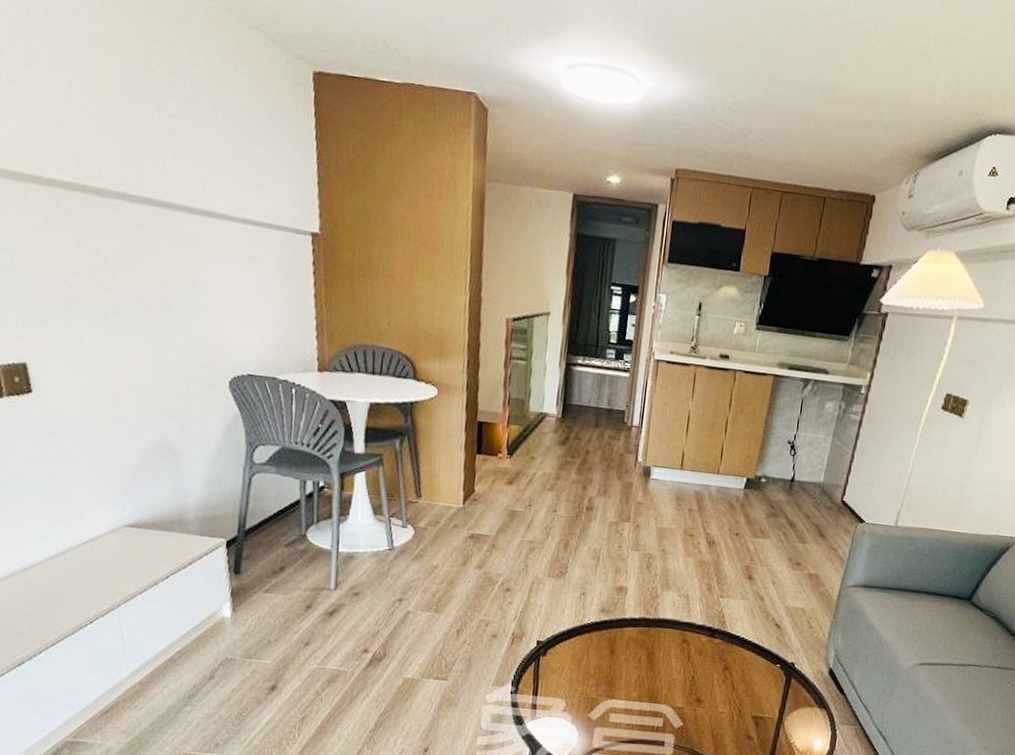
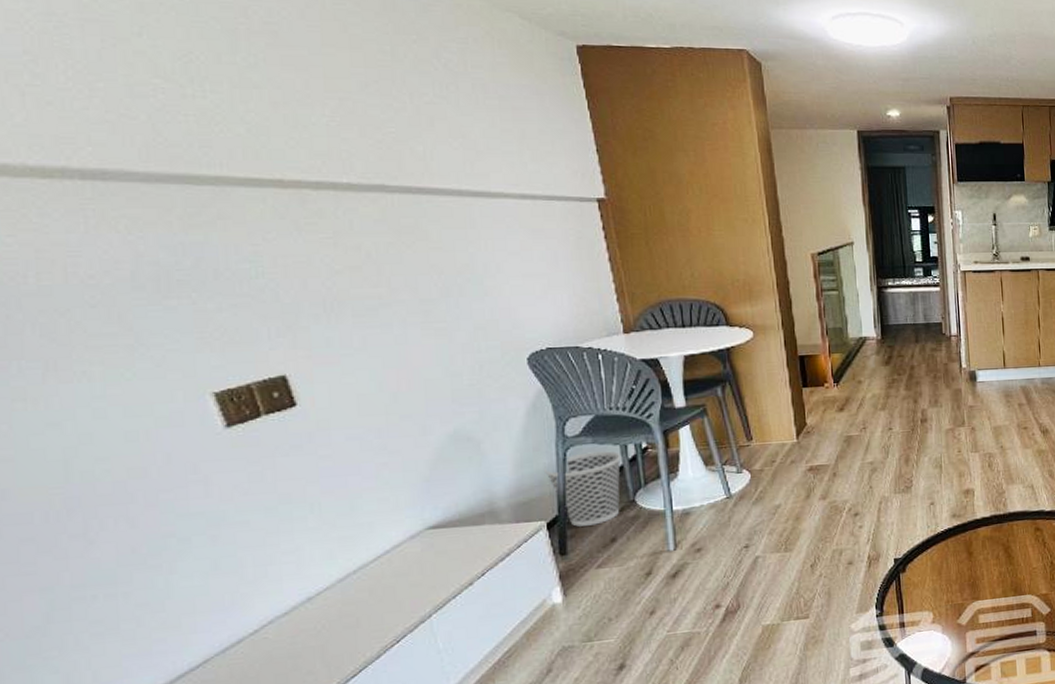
wastebasket: none [231,481,300,552] -> present [545,451,622,527]

